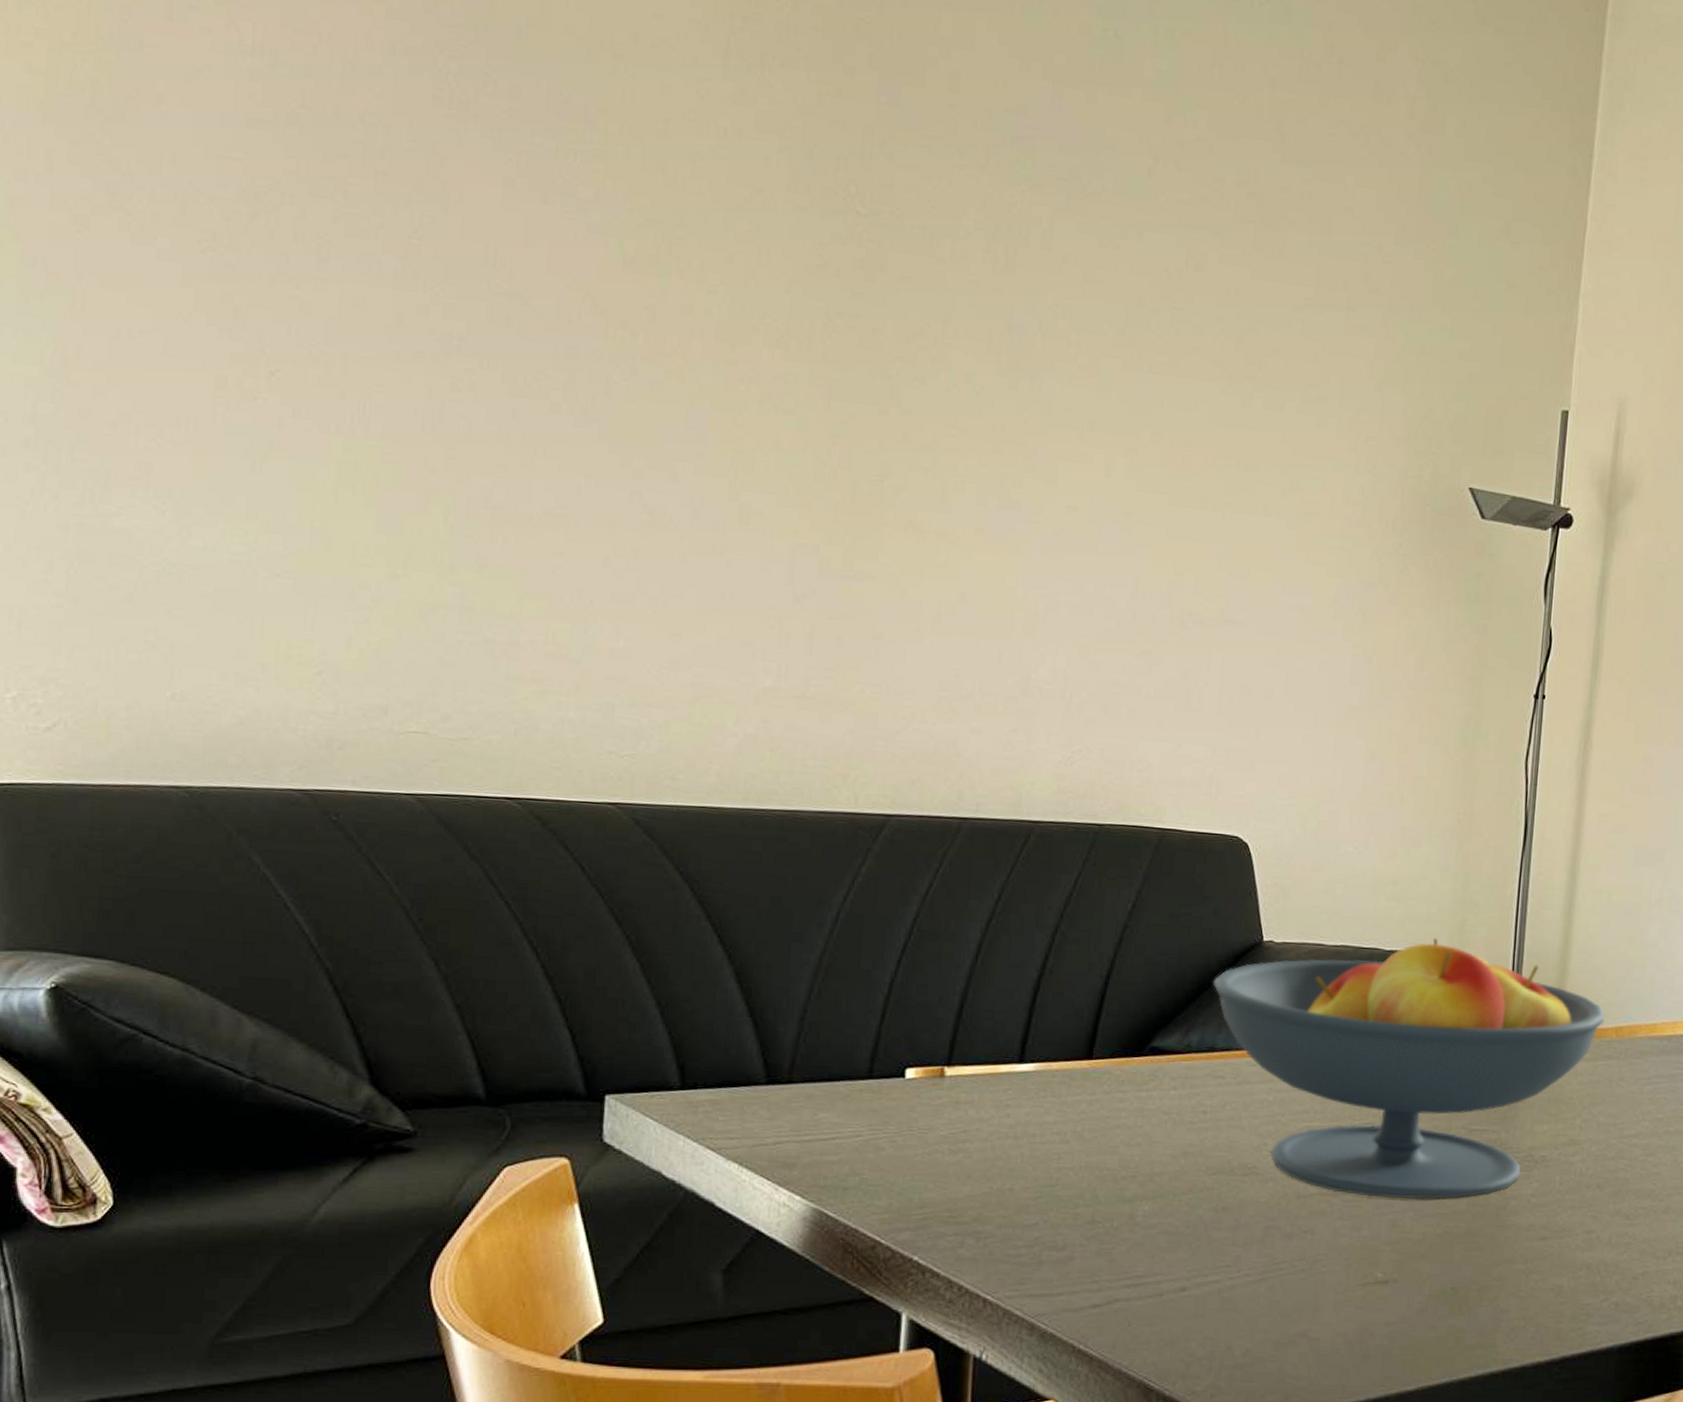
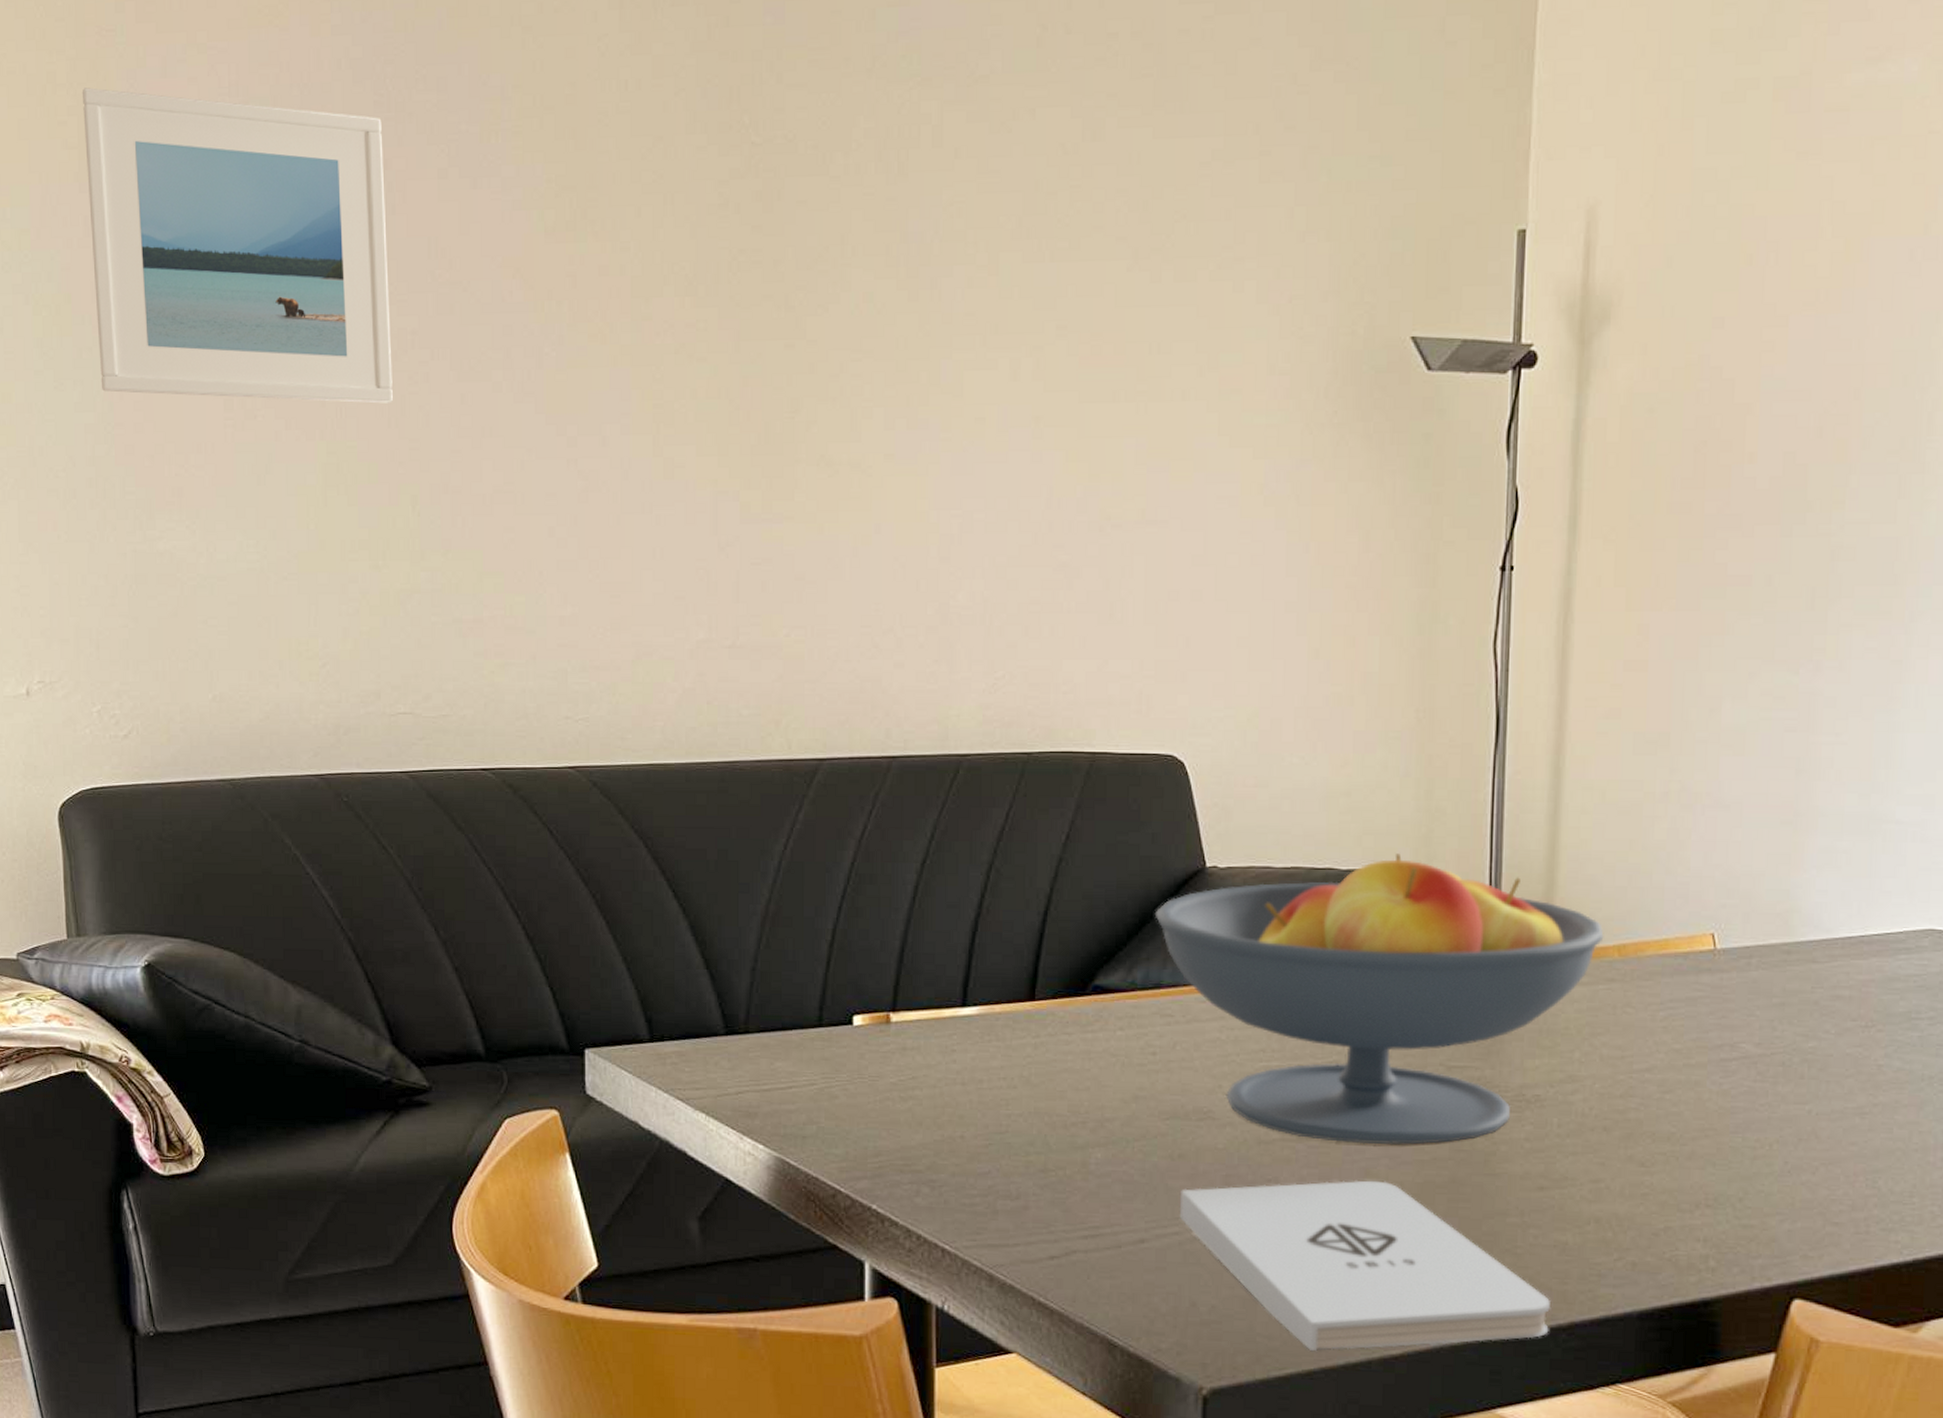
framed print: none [52,12,440,407] -> present [82,87,393,404]
notepad: none [1221,1231,1547,1390] -> present [1180,1180,1551,1352]

